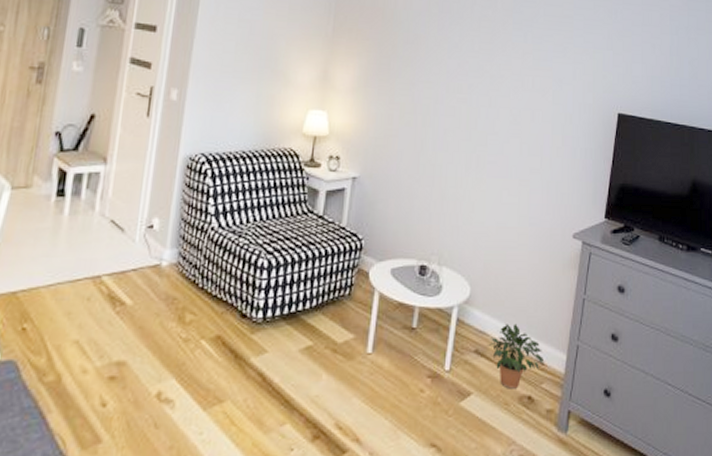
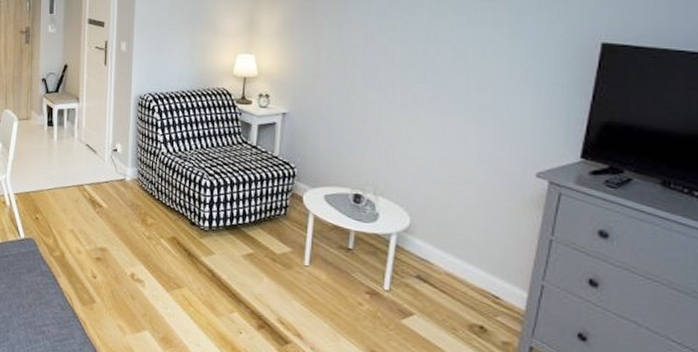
potted plant: present [487,324,545,389] -> none [430,255,500,317]

